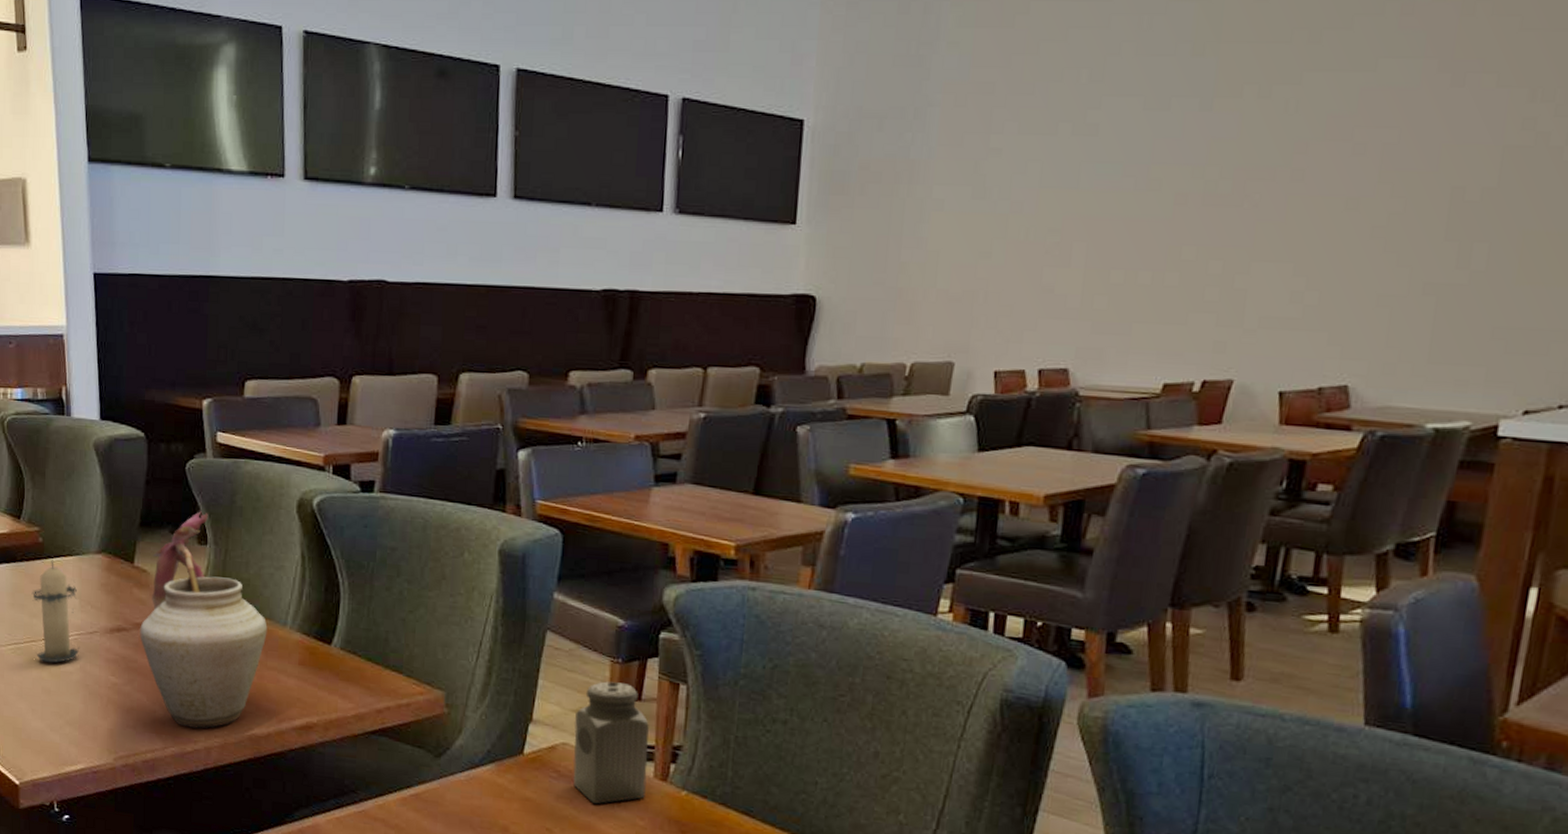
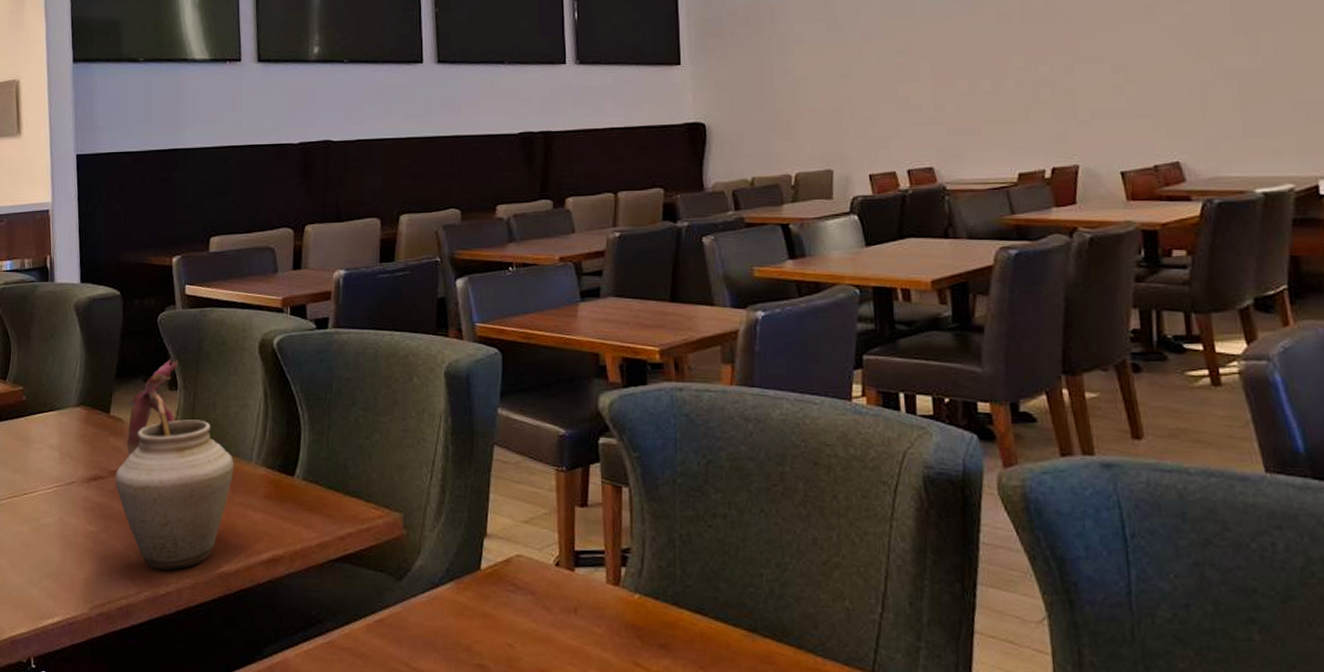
candle: present [31,560,80,663] -> none [14,416,59,517]
salt shaker: present [573,681,649,804] -> none [527,490,600,614]

